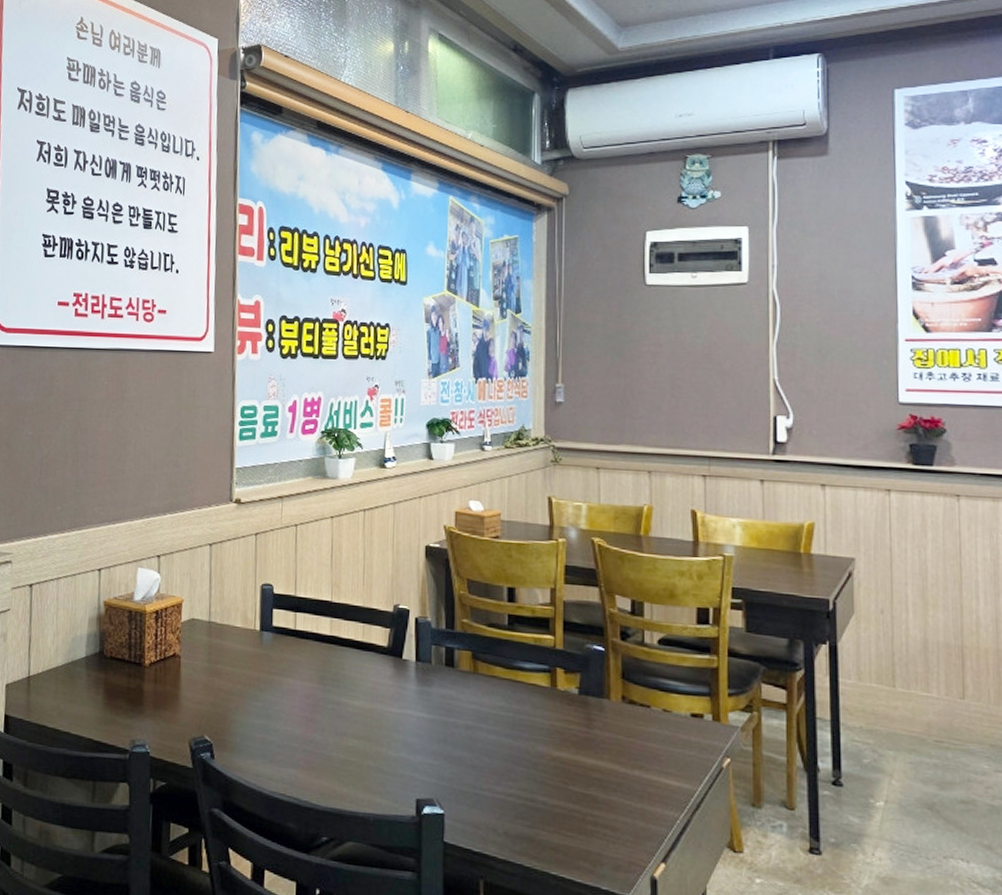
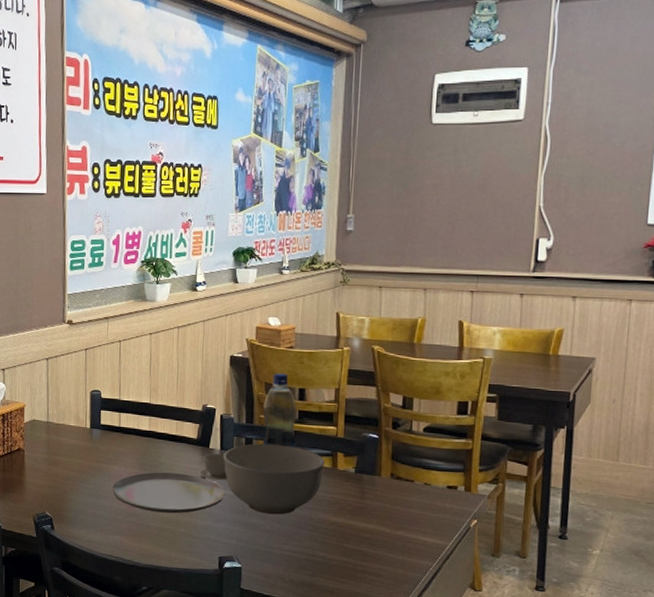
plate: none [286,687,423,742] -> present [112,472,225,514]
teacup: none [390,665,425,701] -> present [198,453,227,481]
bowl: none [419,654,542,746] -> present [223,443,325,515]
bottle: none [466,568,506,660] -> present [263,373,296,447]

